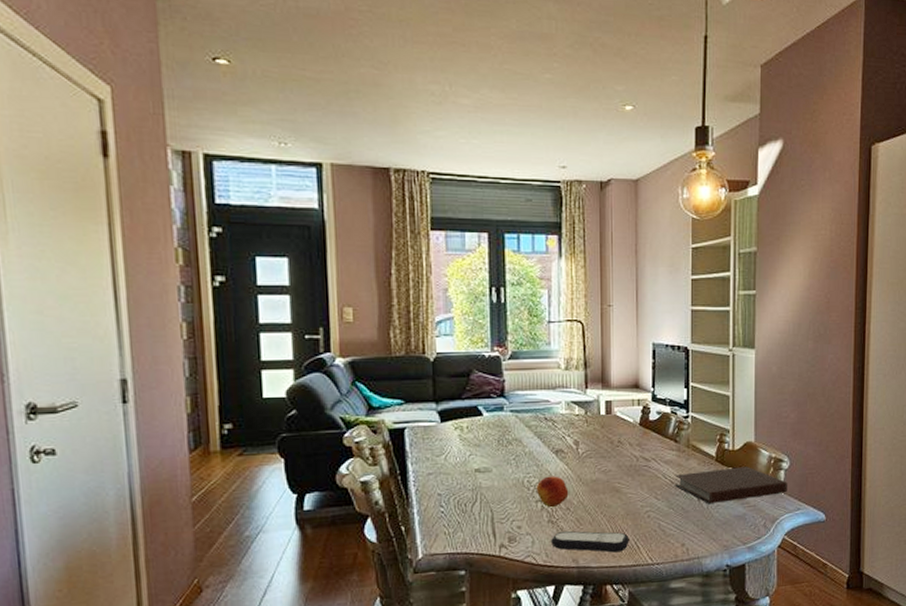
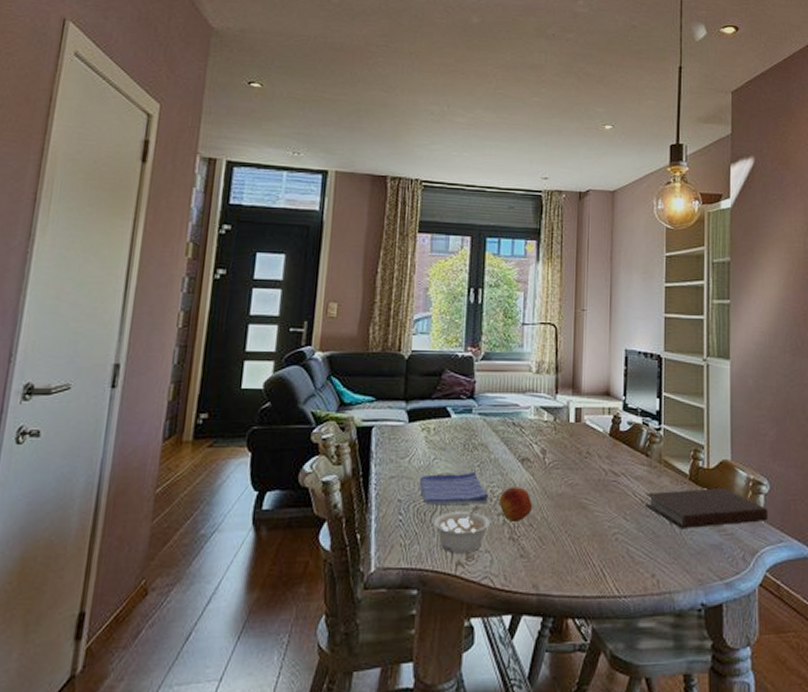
dish towel: none [458,464,526,496] -> present [420,471,488,504]
legume: none [474,493,530,537] -> present [433,504,491,552]
remote control: present [551,530,629,553] -> none [511,550,595,580]

